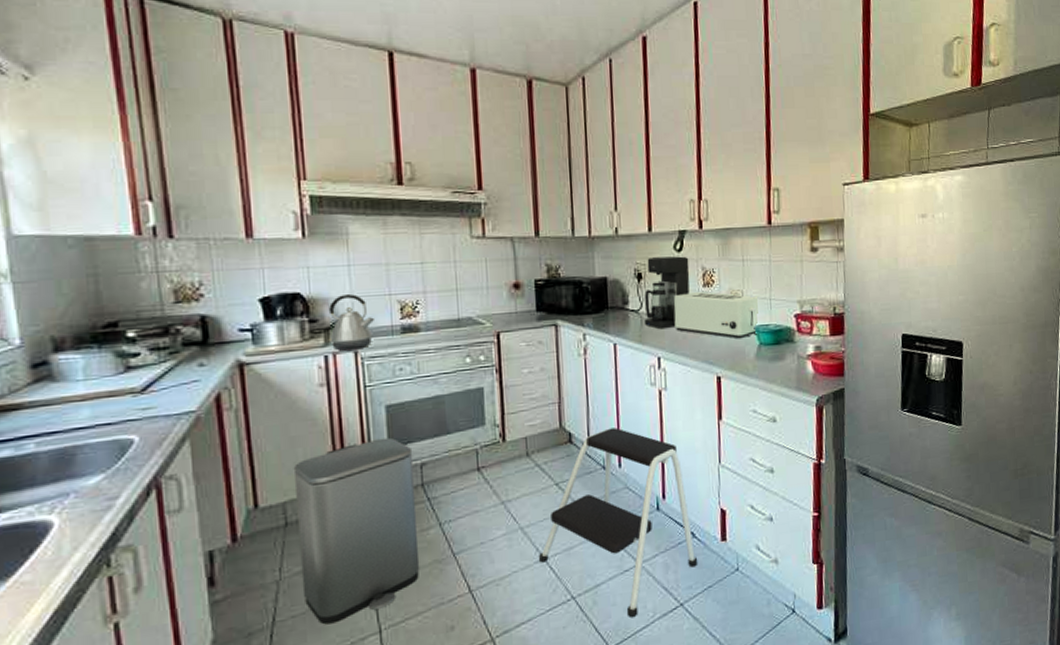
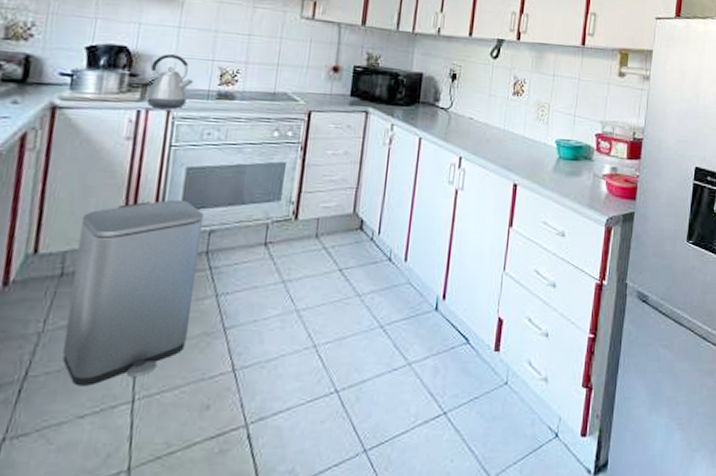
step stool: present [539,427,698,618] -> none [309,220,469,421]
coffee maker: present [643,256,690,330] -> none [451,60,503,131]
toaster: present [673,292,760,339] -> none [480,98,565,150]

